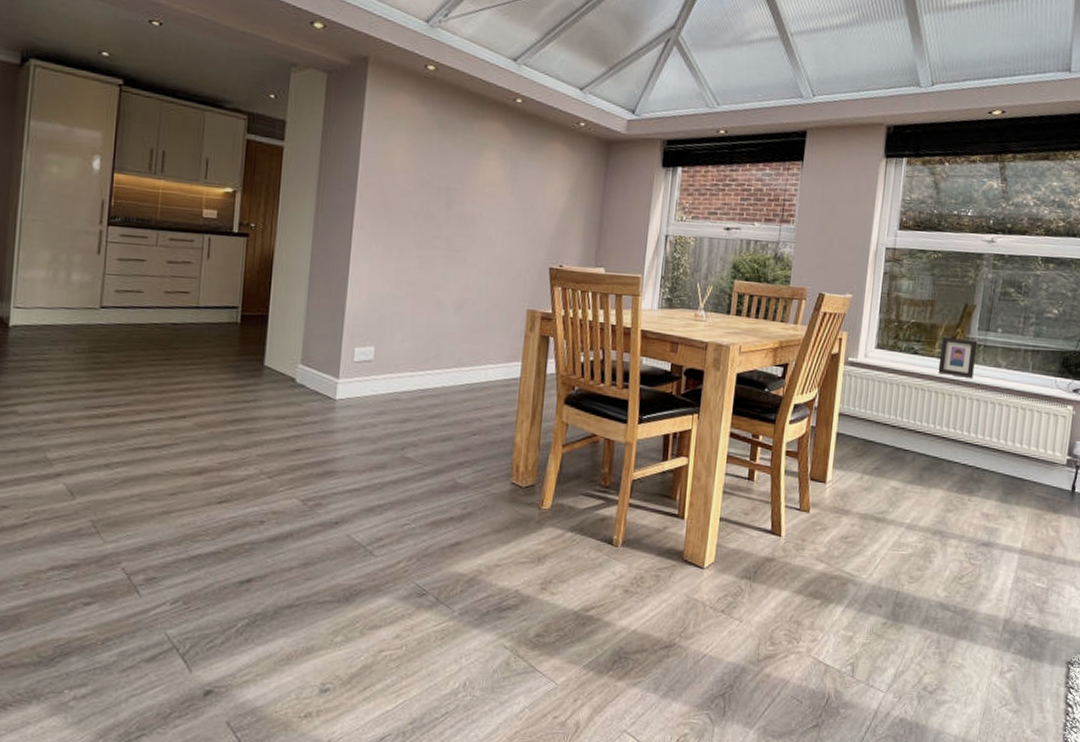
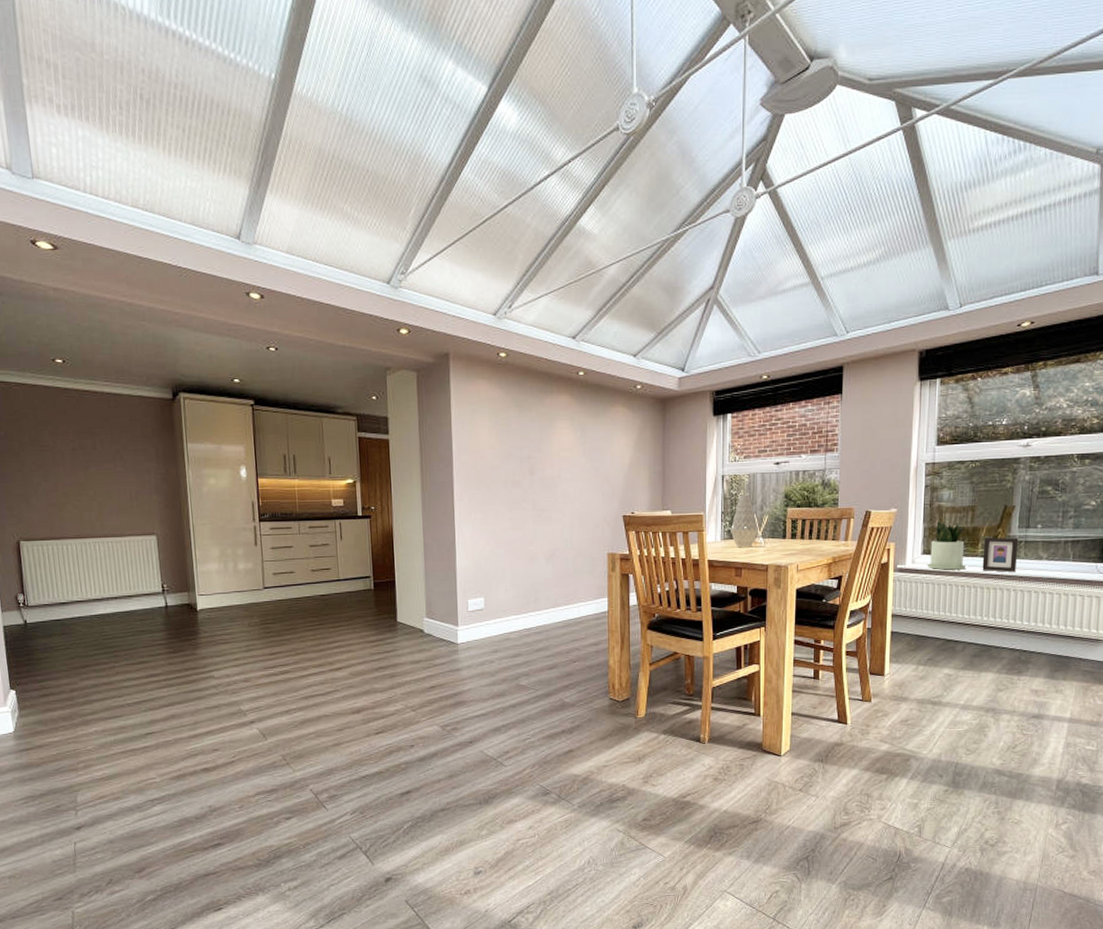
vase: none [668,259,702,321] -> present [730,494,759,548]
planter: none [879,313,923,370] -> present [926,521,966,570]

